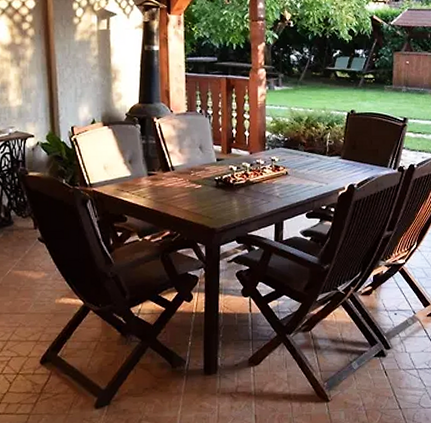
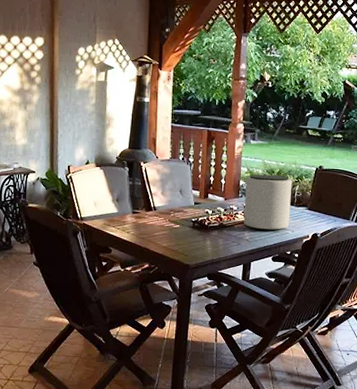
plant pot: none [271,123,323,185] -> present [243,174,292,231]

